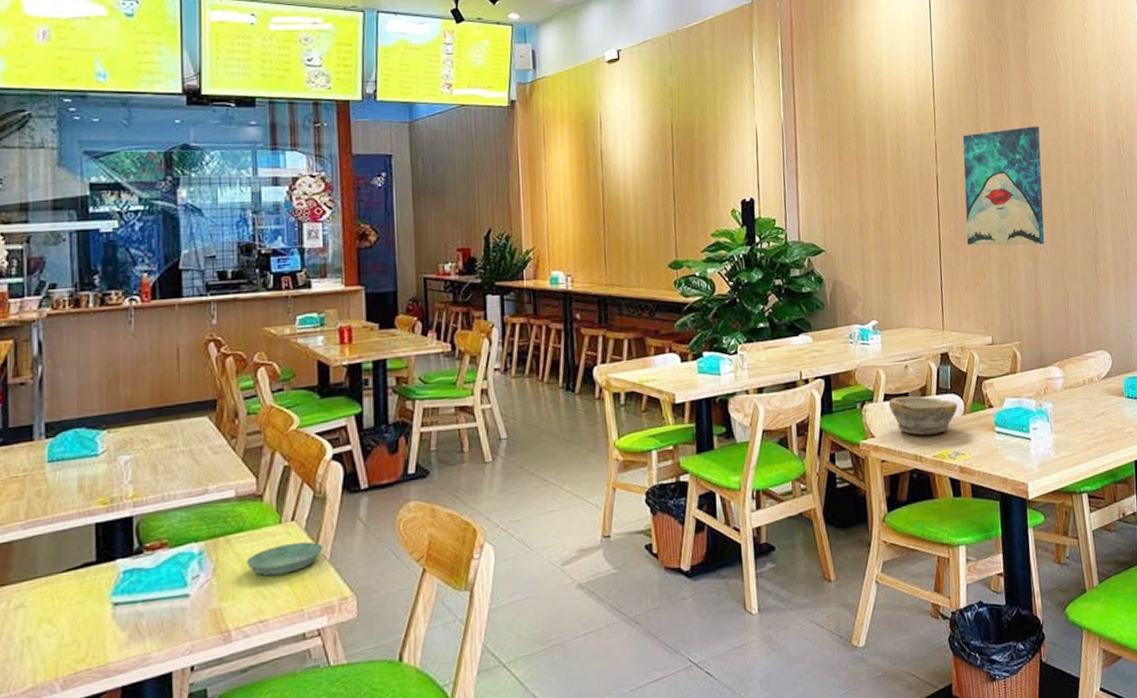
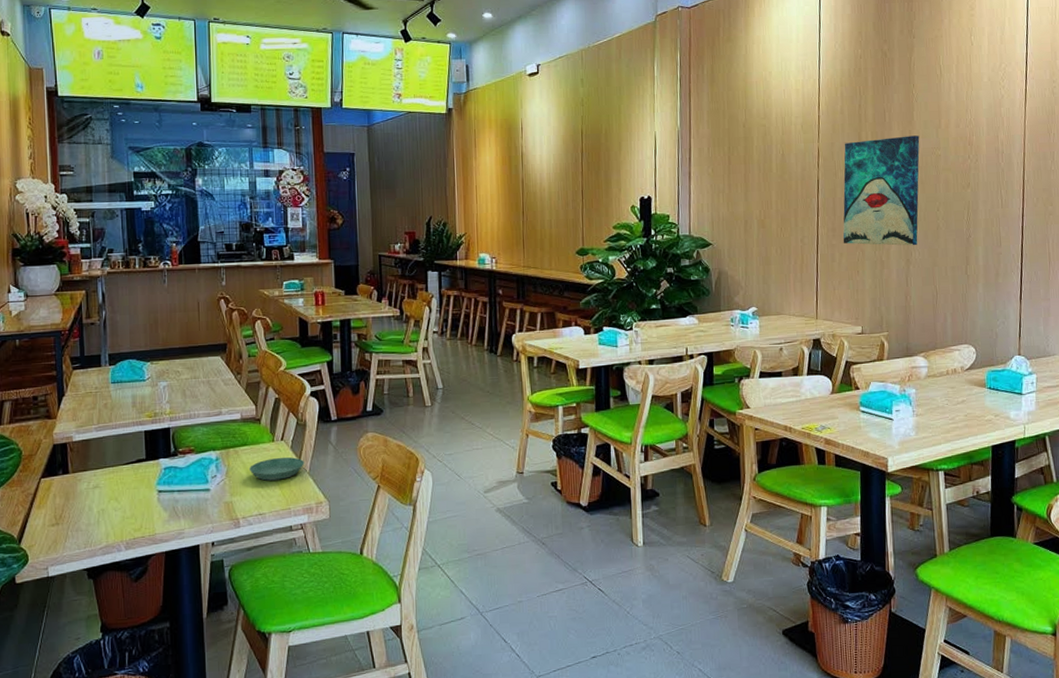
bowl: present [888,396,958,435] -> none [763,374,826,410]

